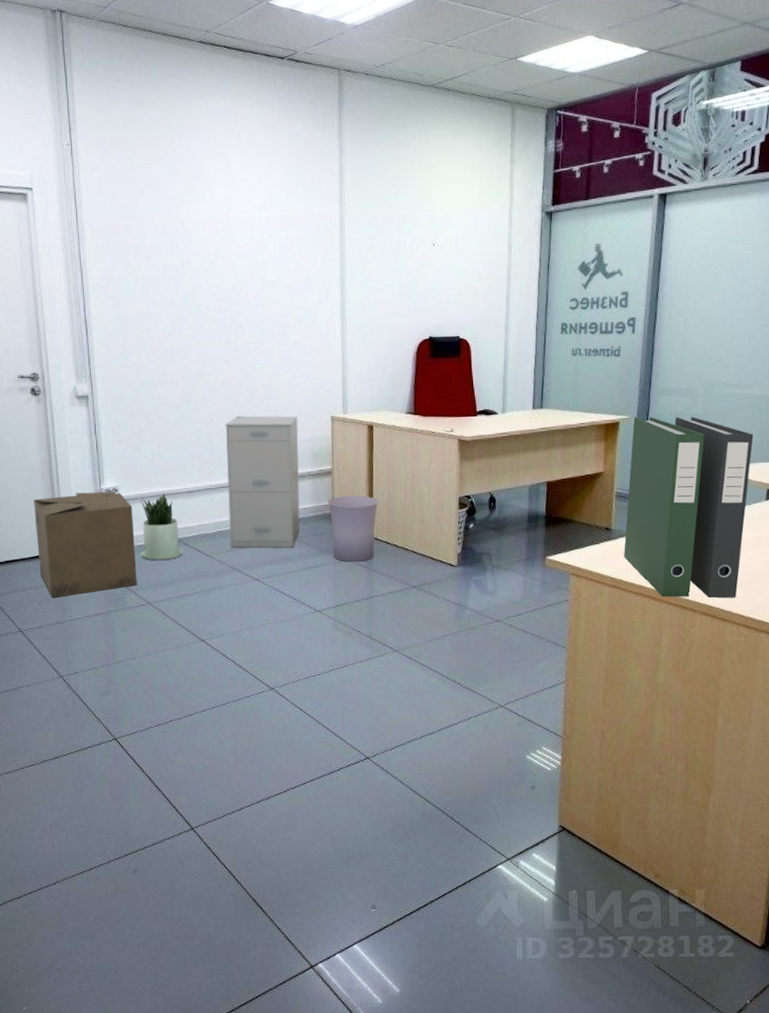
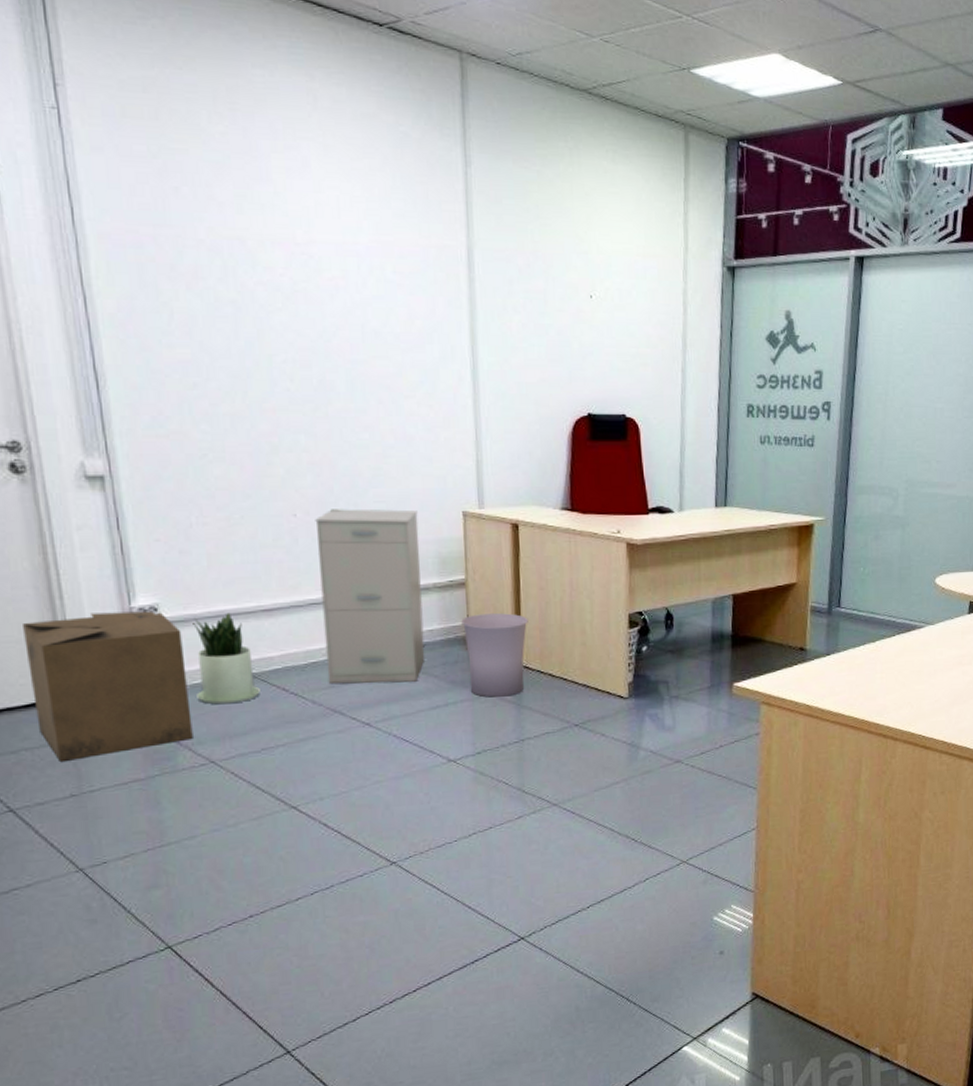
binder: present [624,416,754,598] -> none [820,518,956,726]

